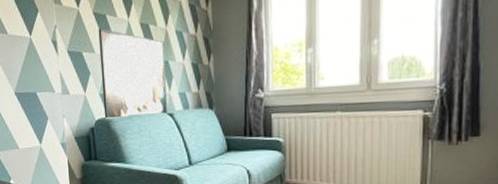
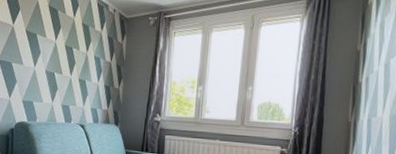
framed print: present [98,28,167,120] -> none [24,45,83,124]

